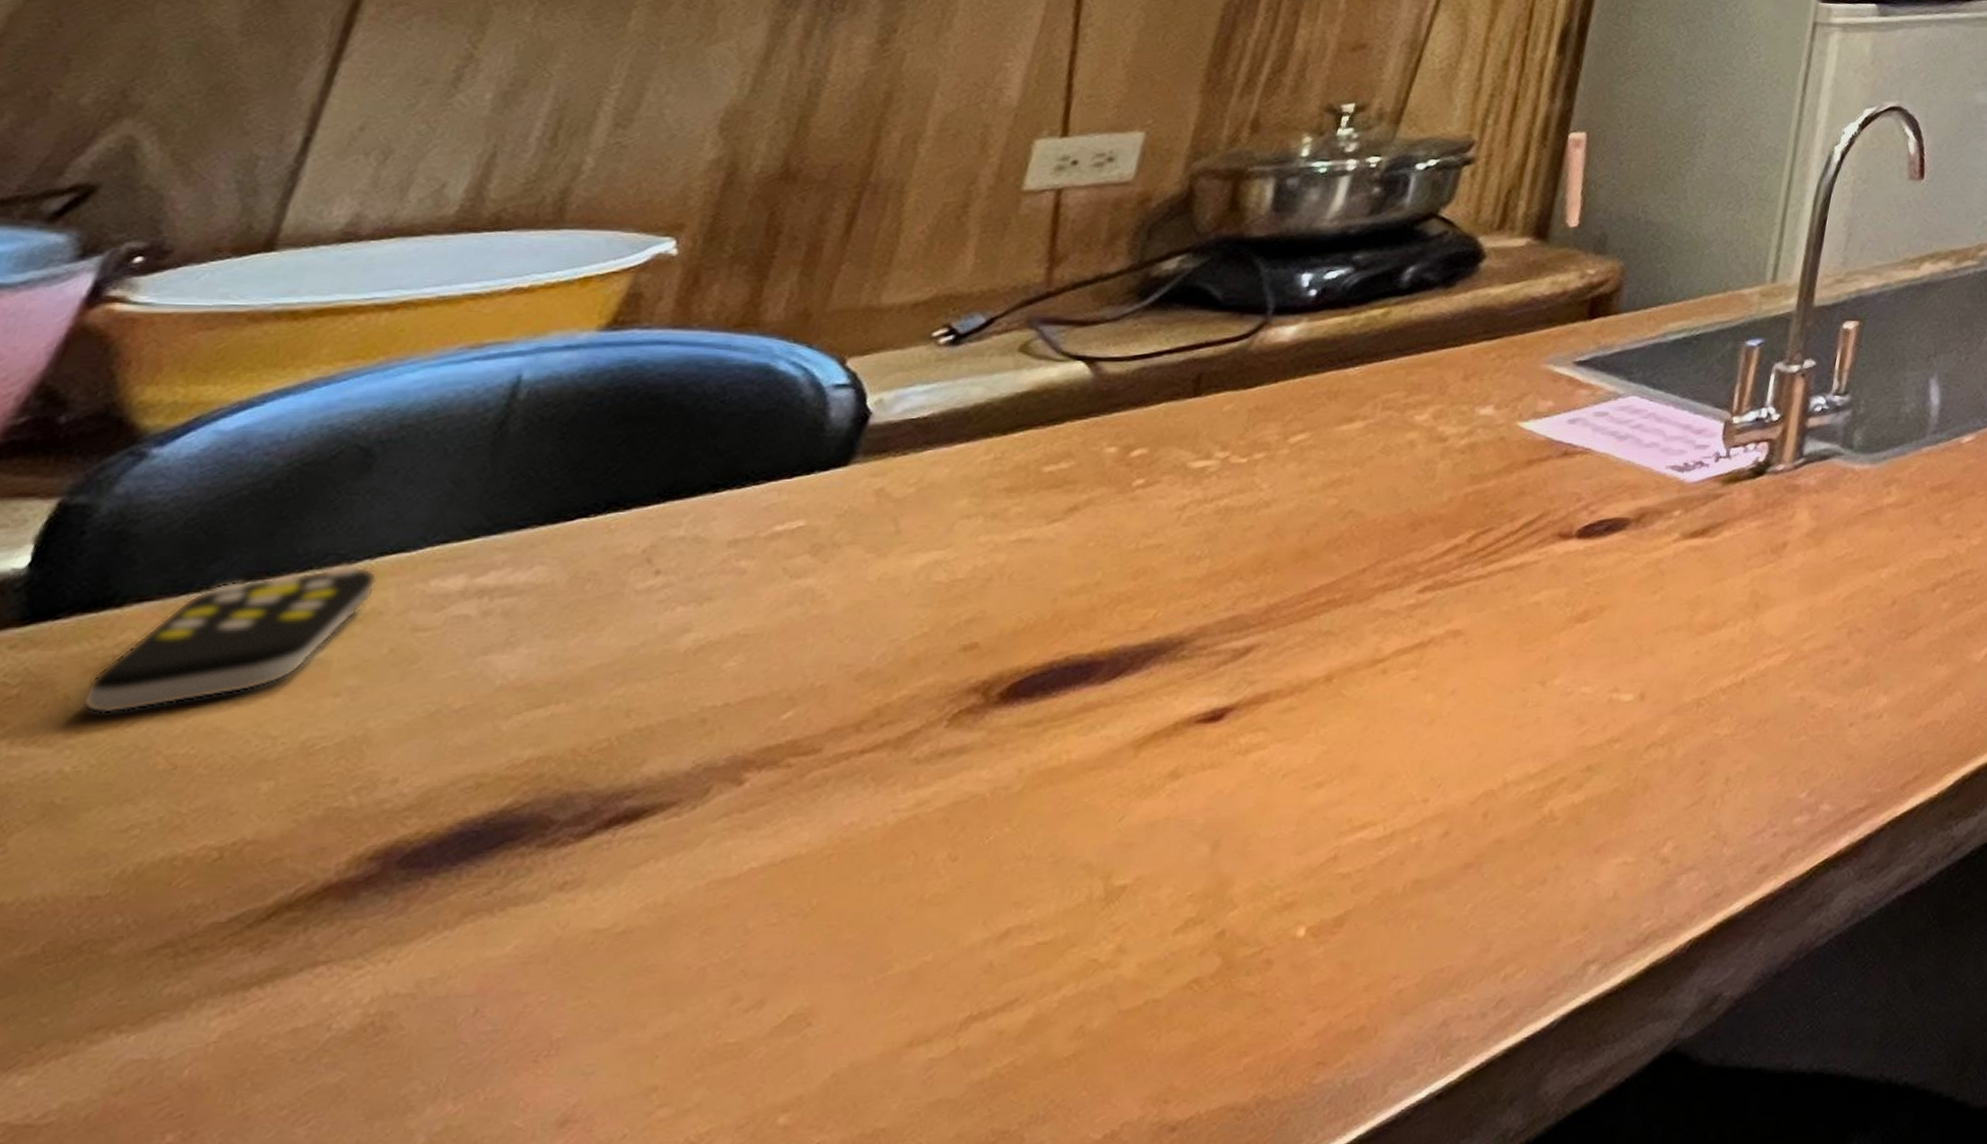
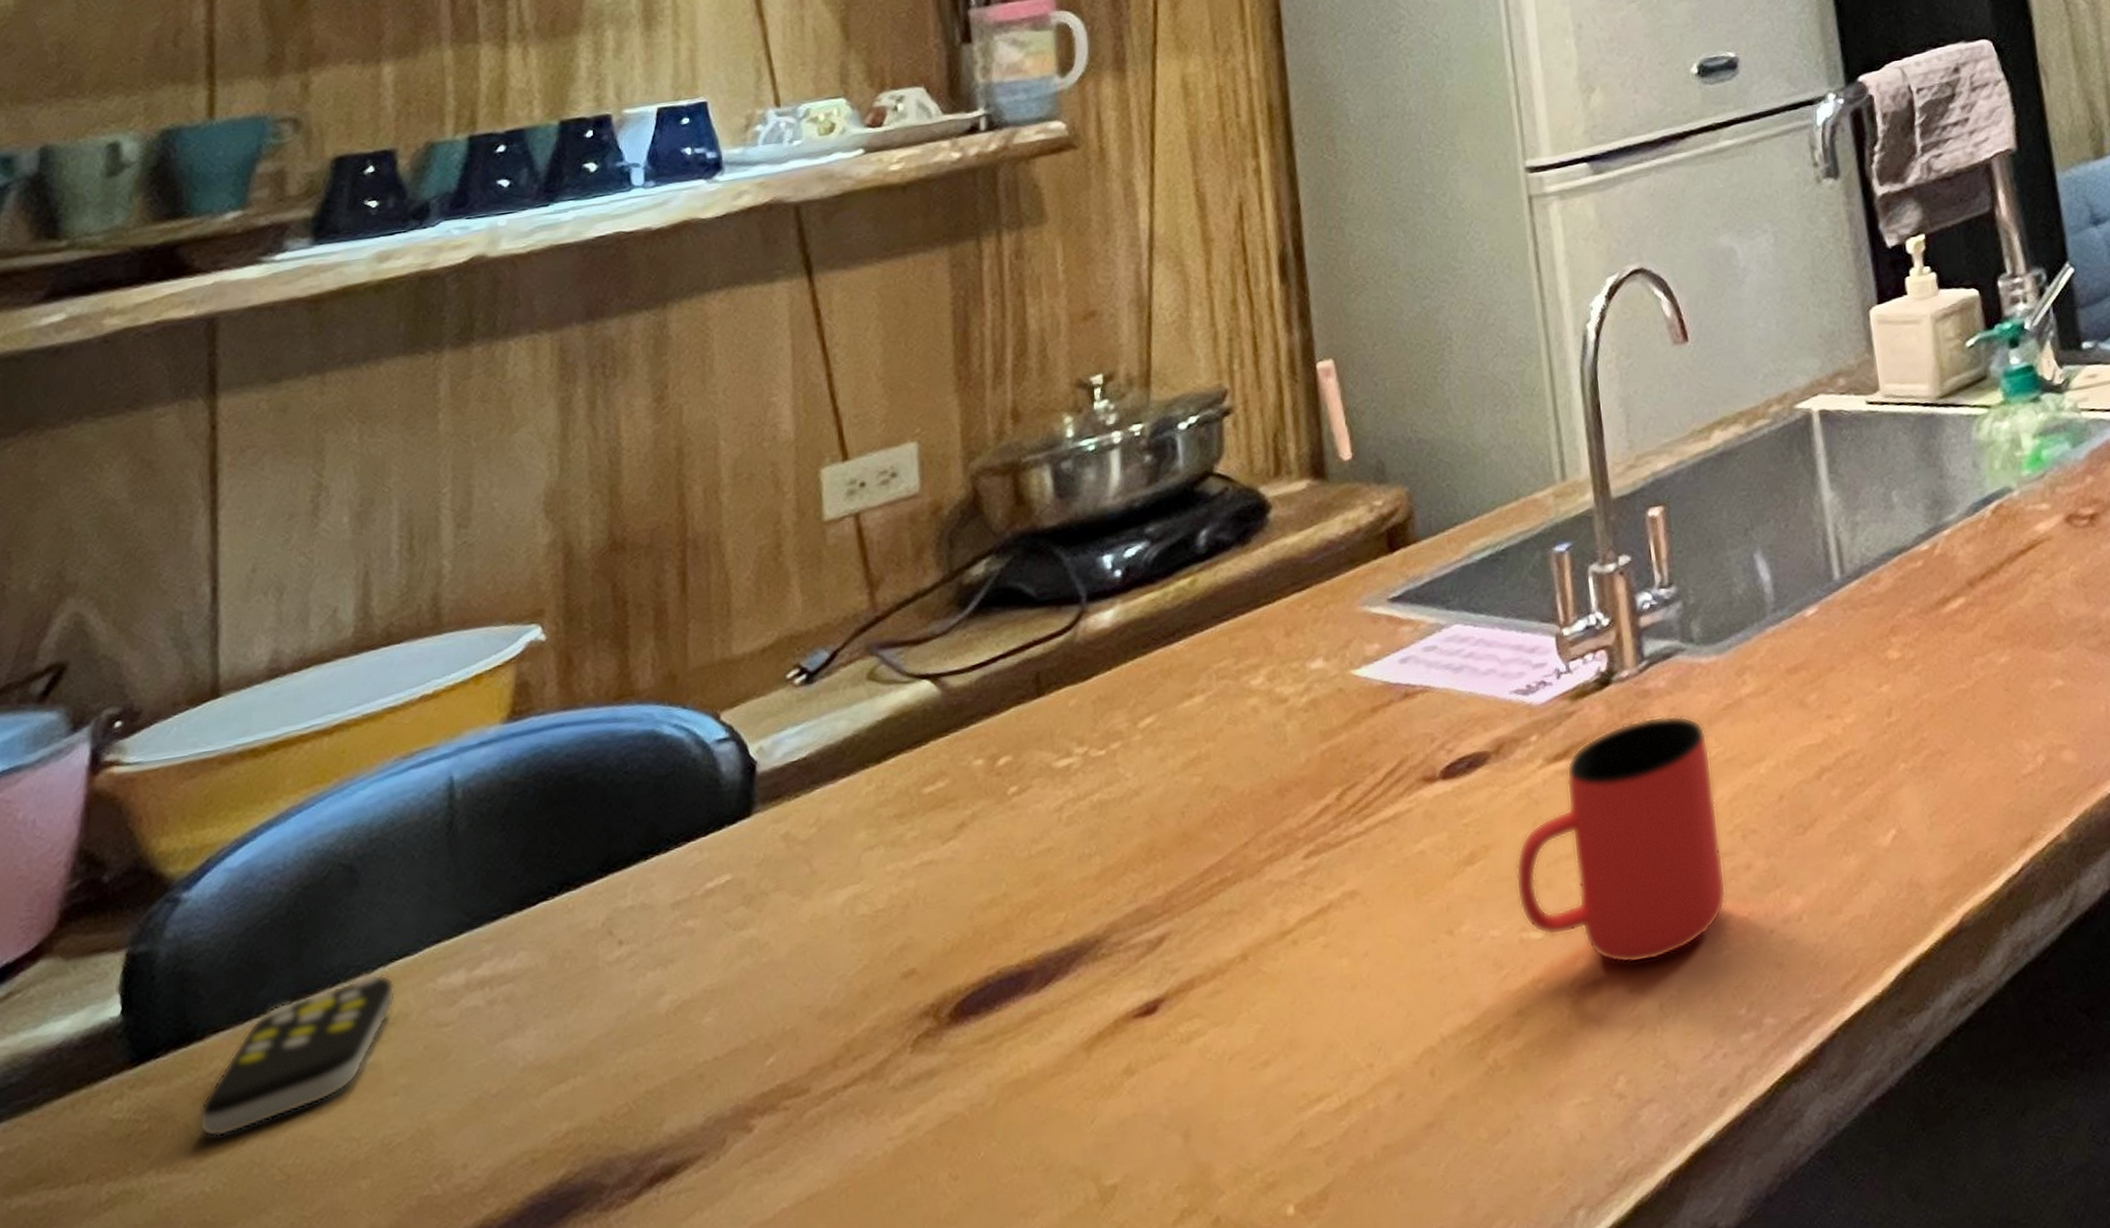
cup: none [1617,511,1841,737] -> present [1515,715,1727,964]

